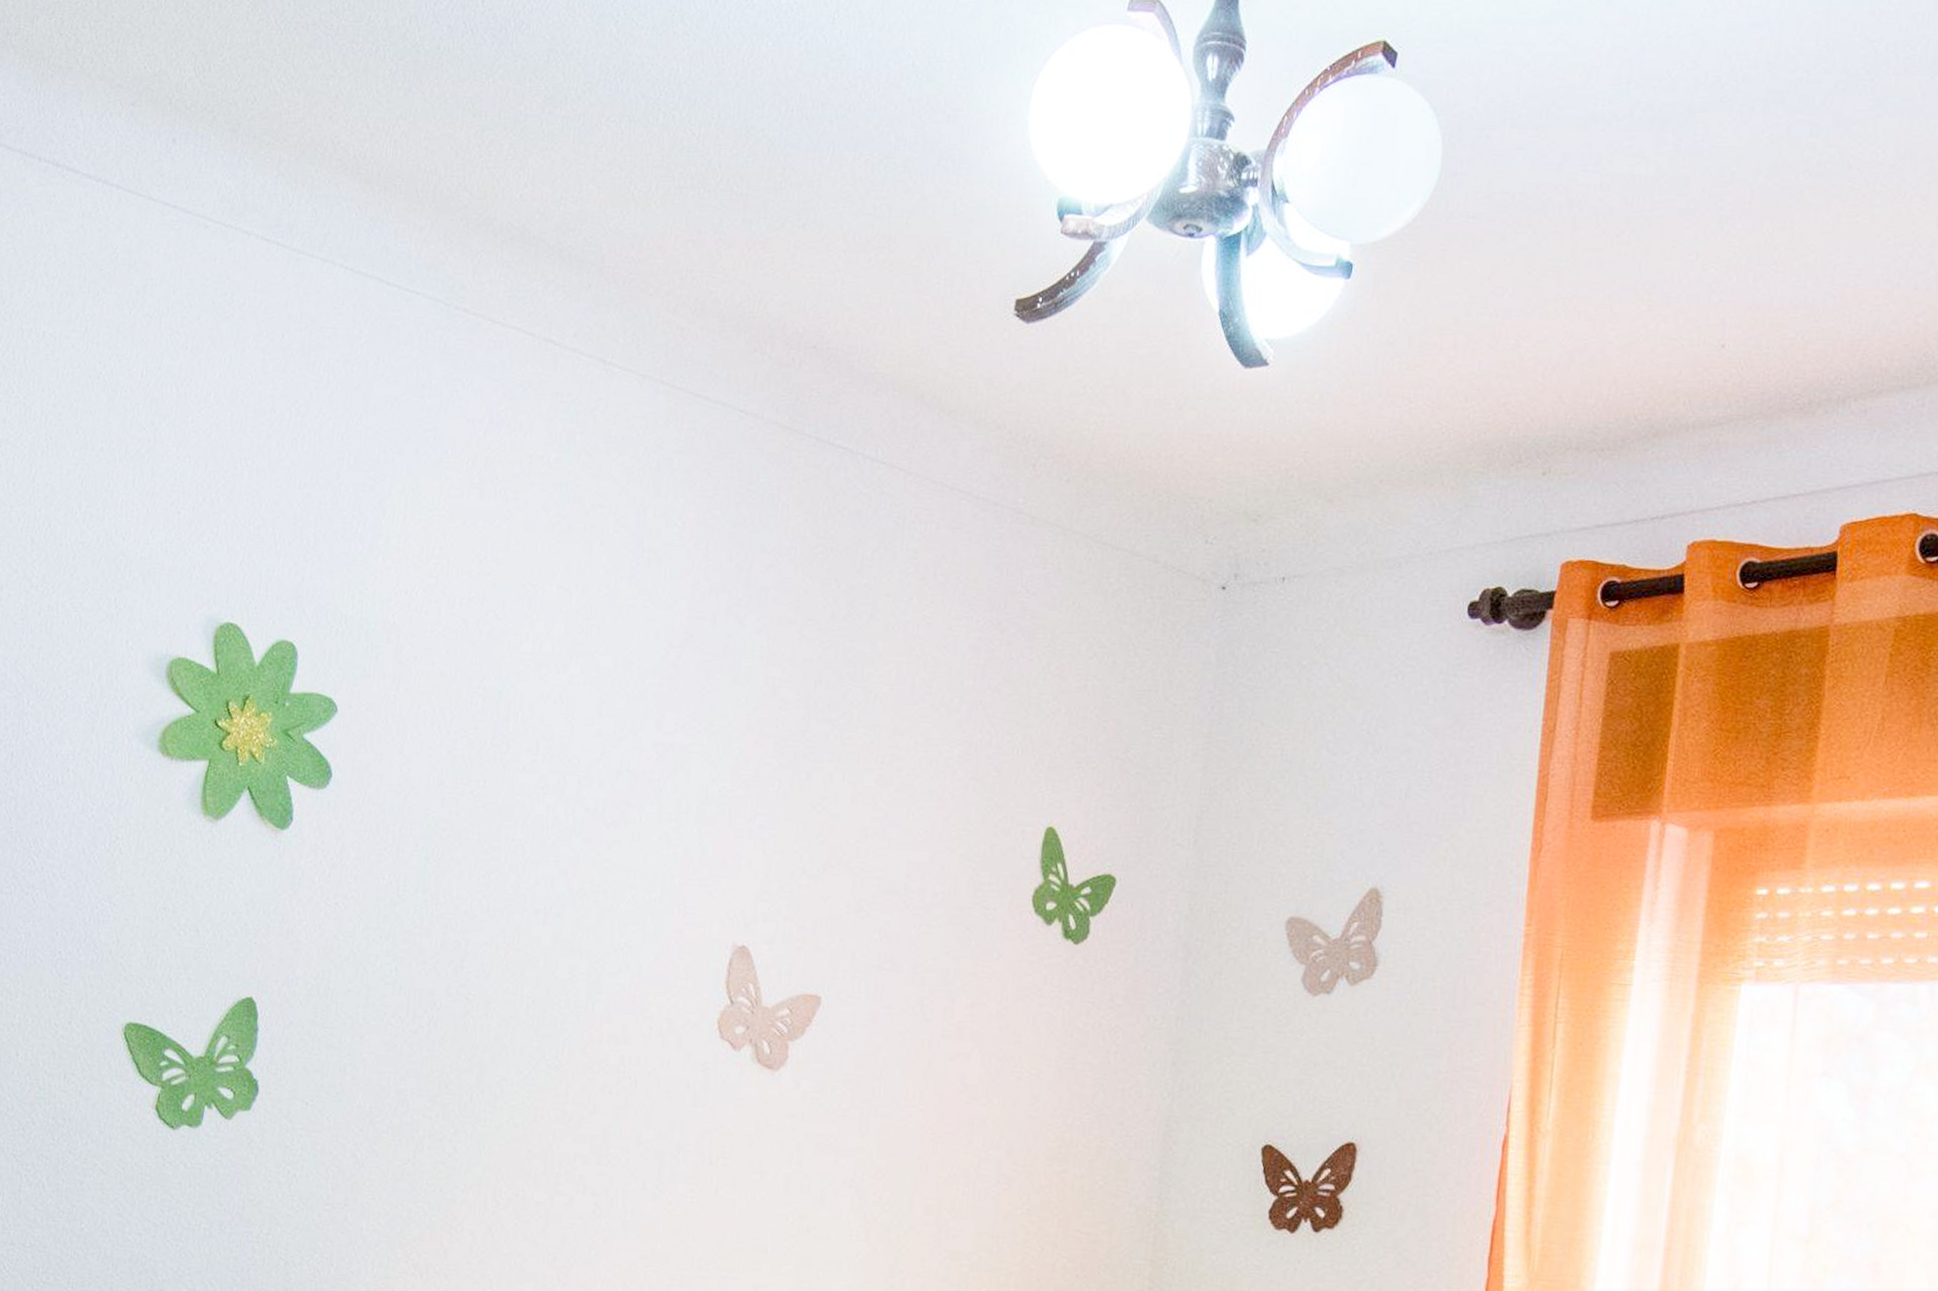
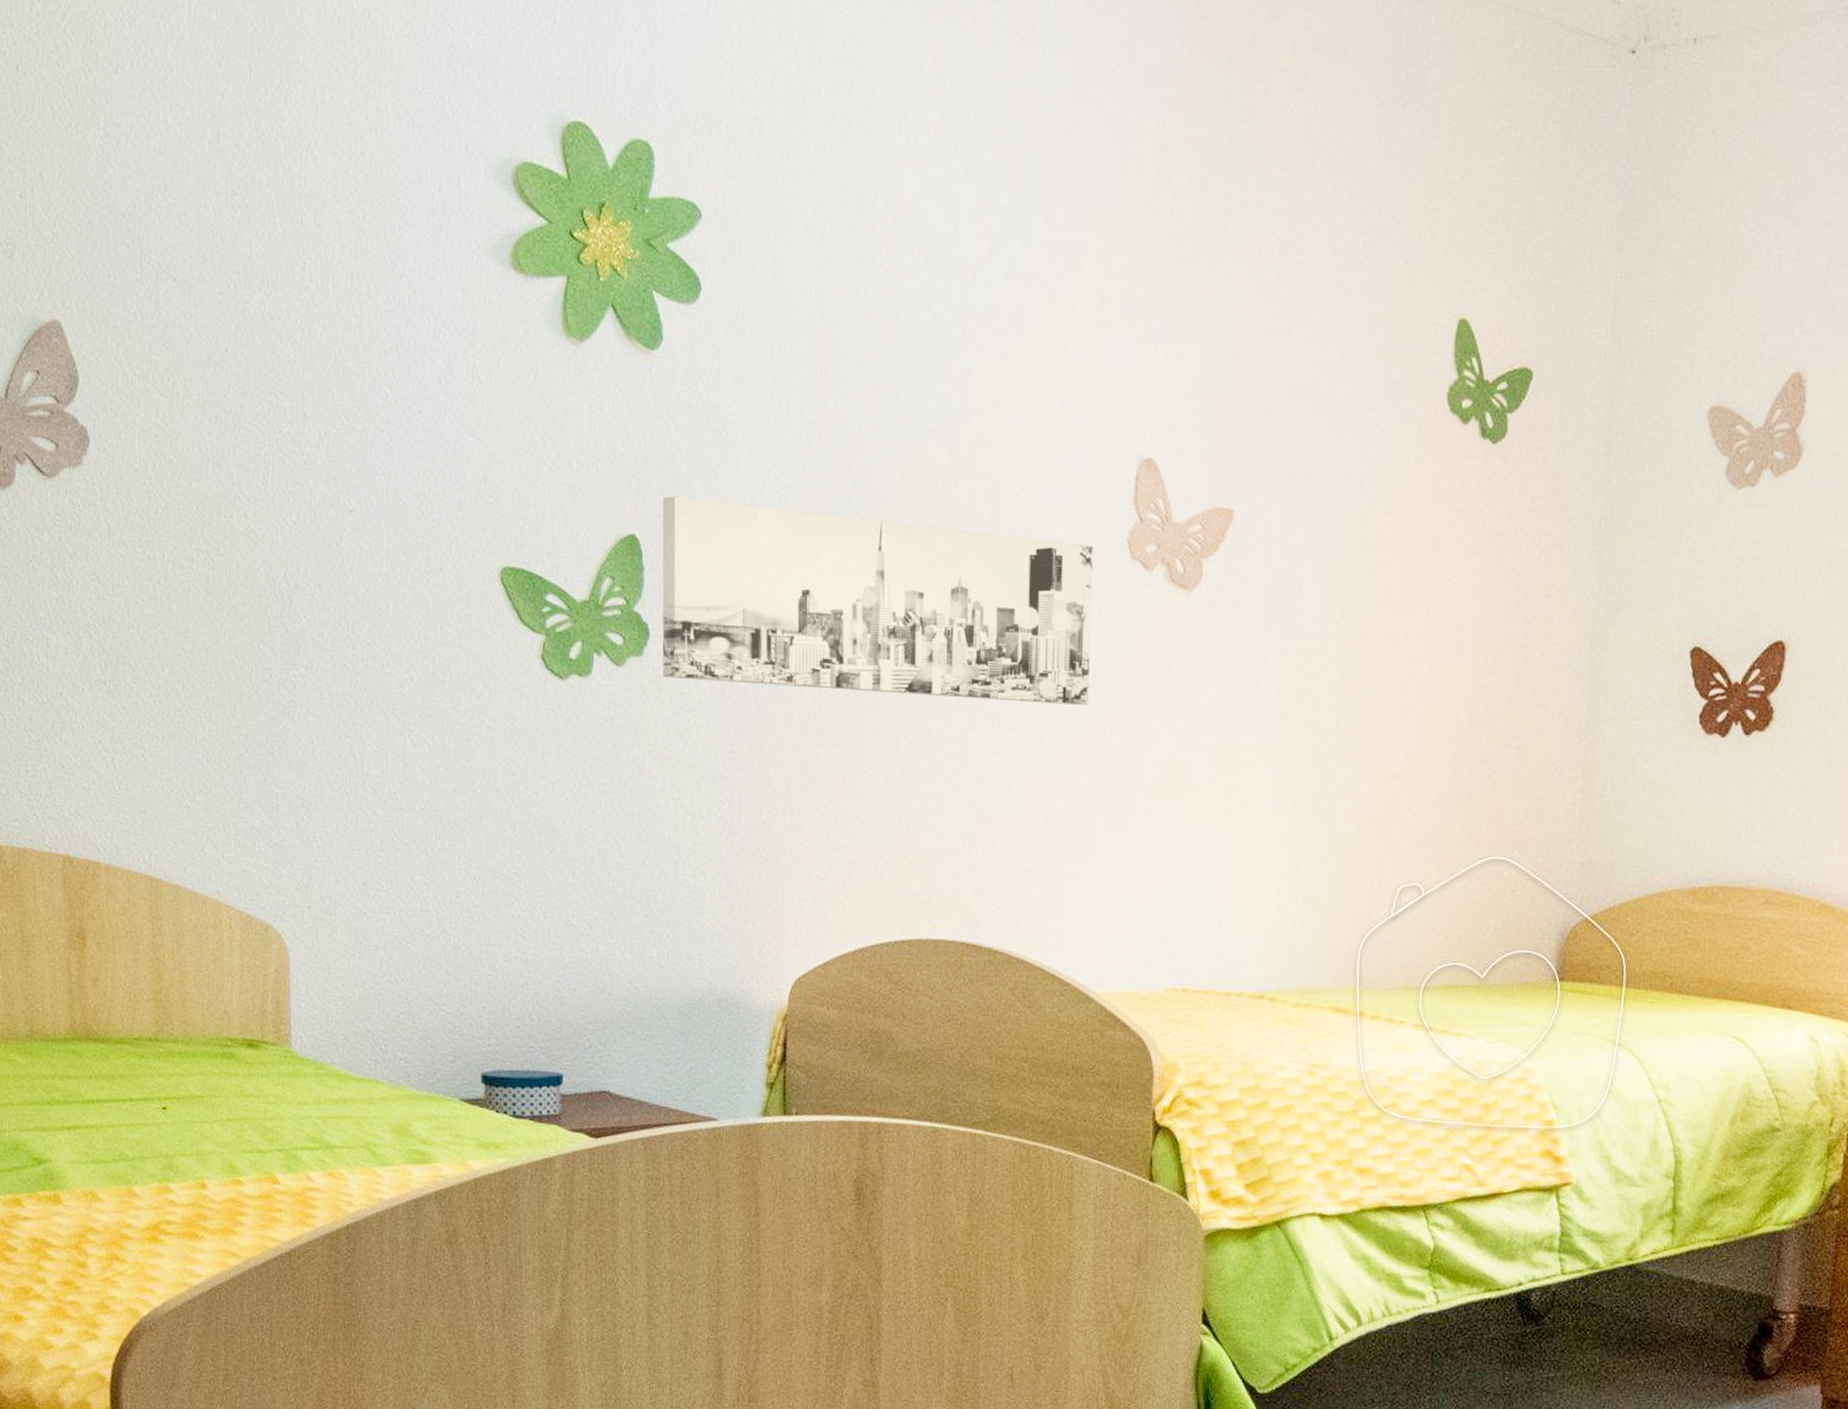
wall art: none [267,963,685,1175] -> present [662,496,1093,705]

